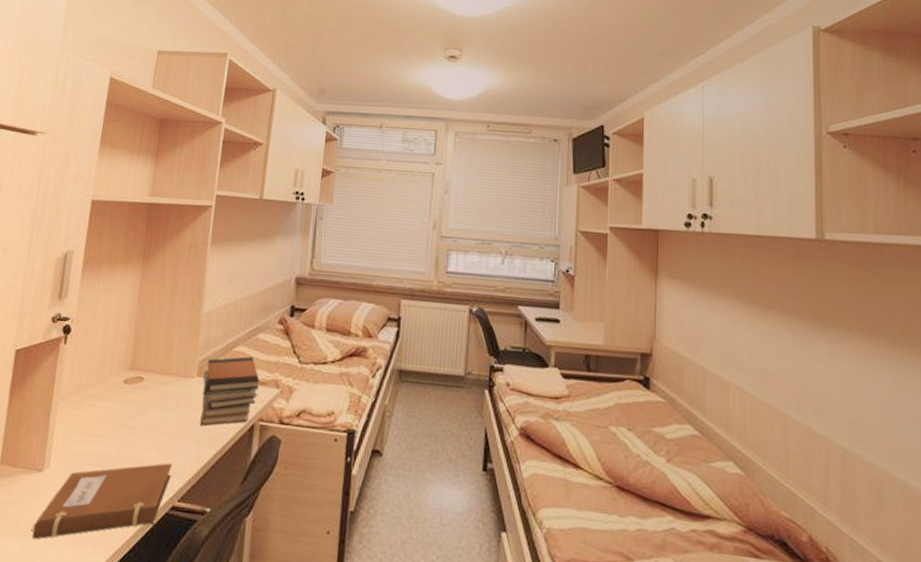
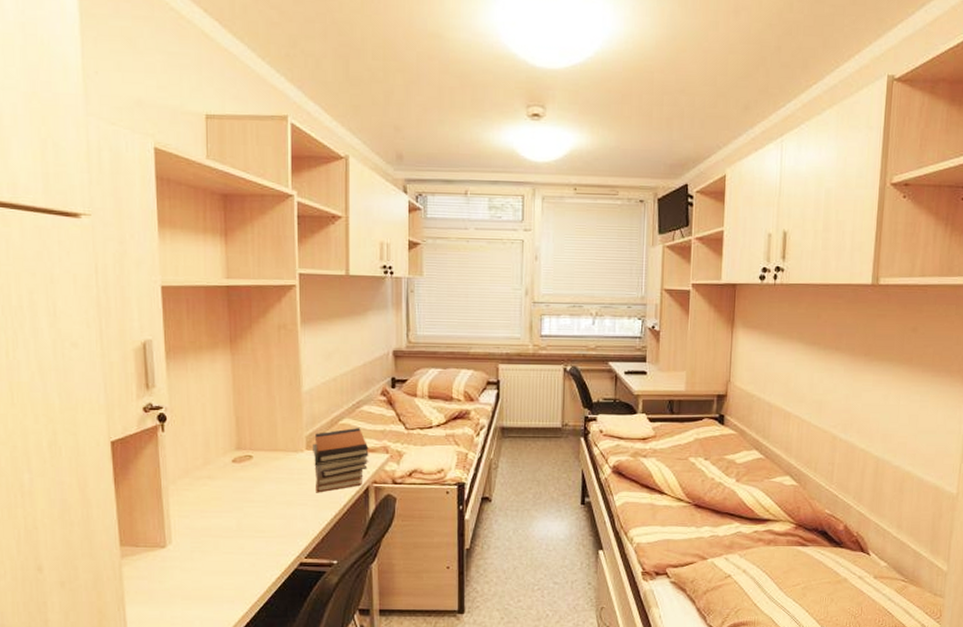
notebook: present [32,463,173,540] -> none [167,527,295,605]

